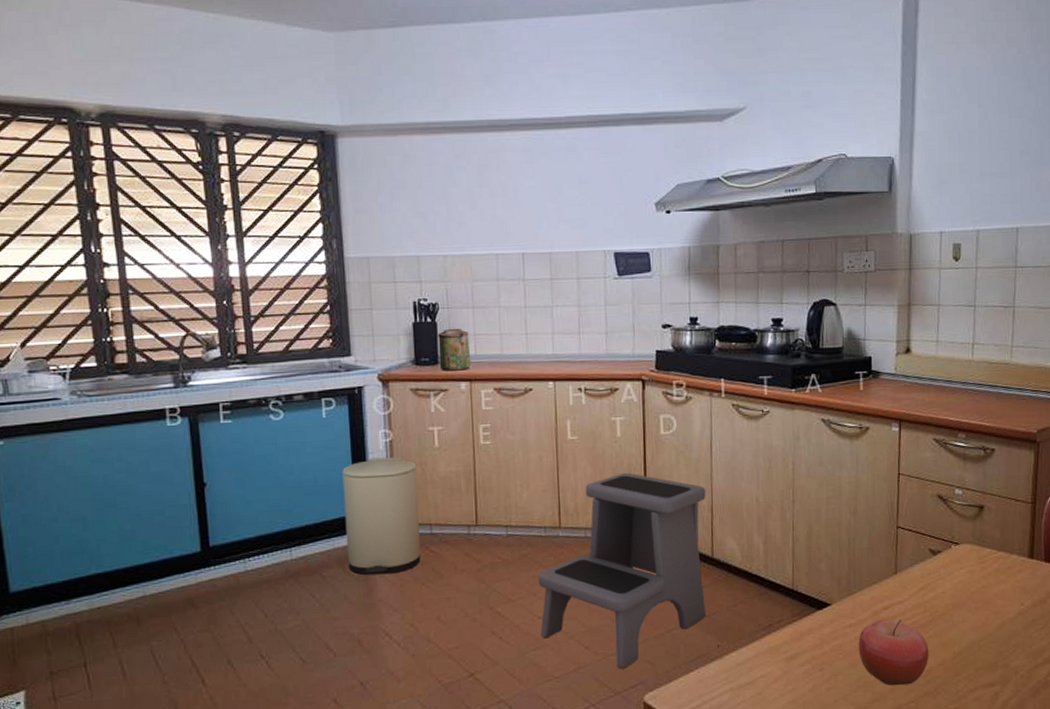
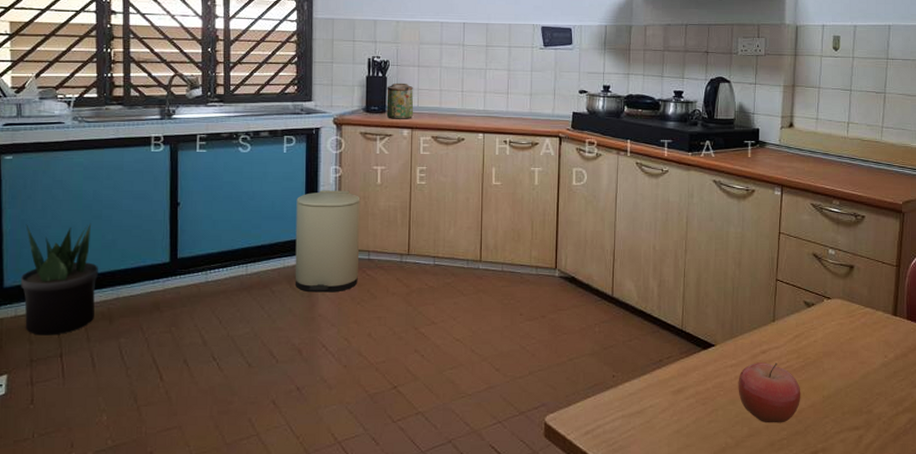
planter: none [28,513,120,644] -> present [20,223,99,336]
step stool: present [538,472,706,669] -> none [458,216,609,391]

